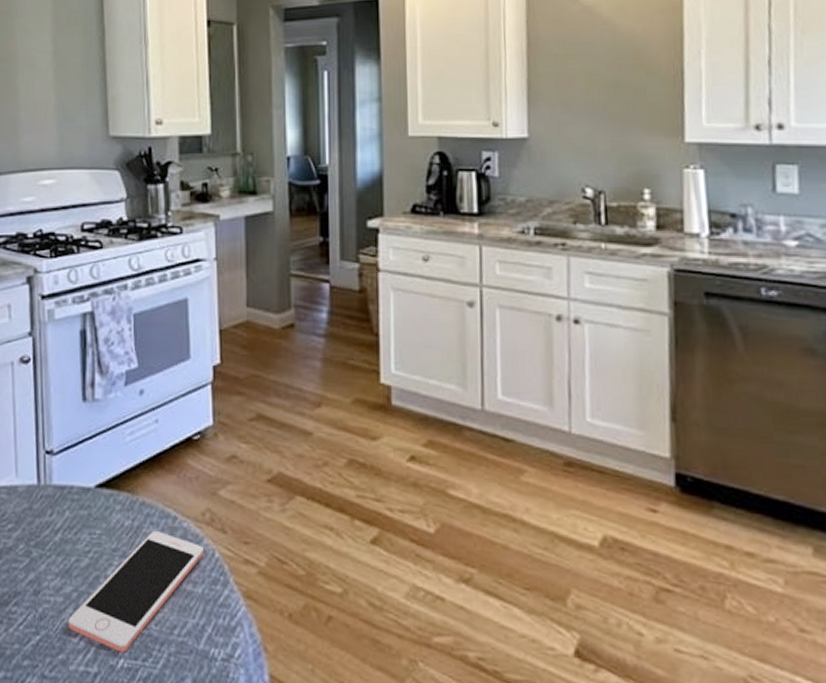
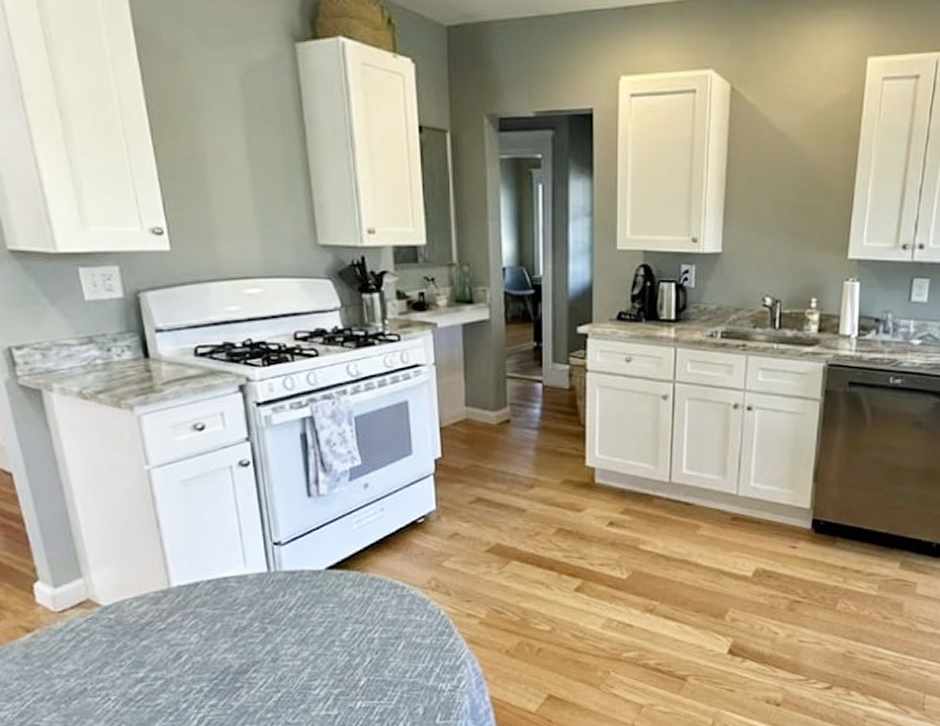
cell phone: present [68,531,203,653] -> none [307,600,430,696]

